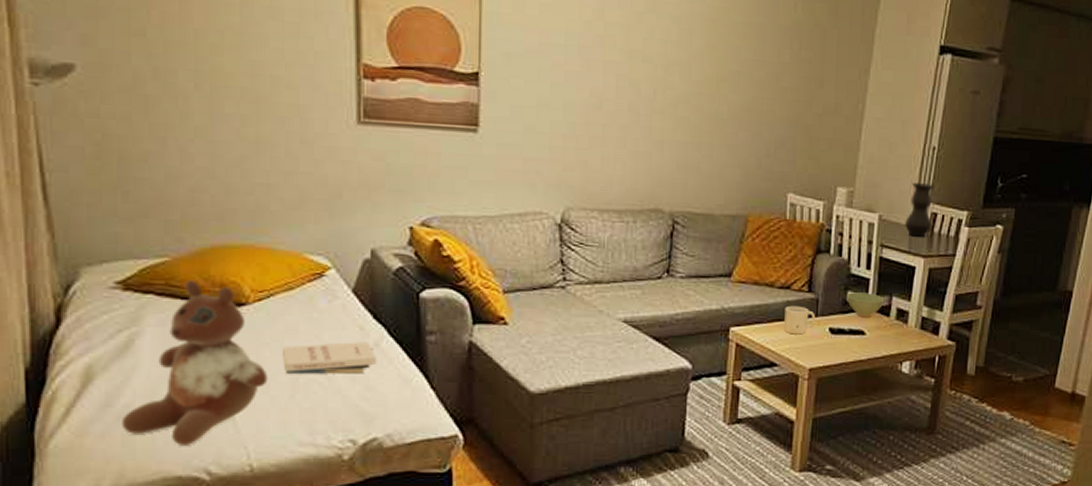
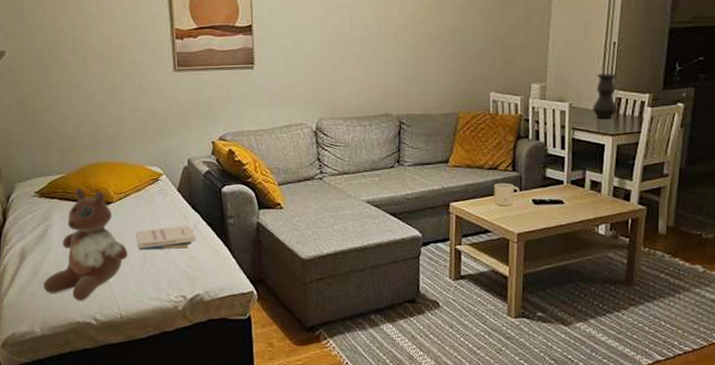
bowl: present [847,292,885,317] -> none [546,169,579,189]

